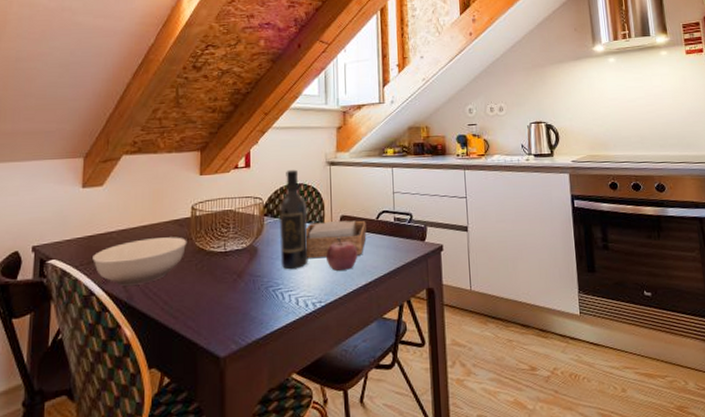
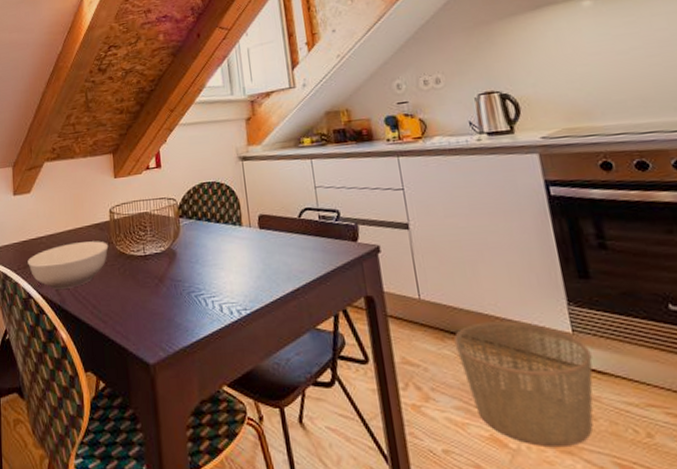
wine bottle: present [280,169,308,269] -> none [194,167,229,273]
napkin holder: present [306,220,367,259] -> none [223,219,290,262]
fruit: present [325,237,358,271] -> none [246,238,282,275]
basket: none [494,307,591,406] -> present [453,321,594,446]

